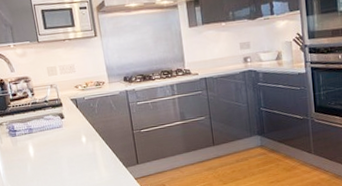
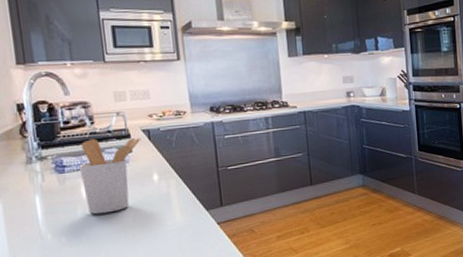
utensil holder: none [26,106,71,170] -> present [79,138,142,215]

